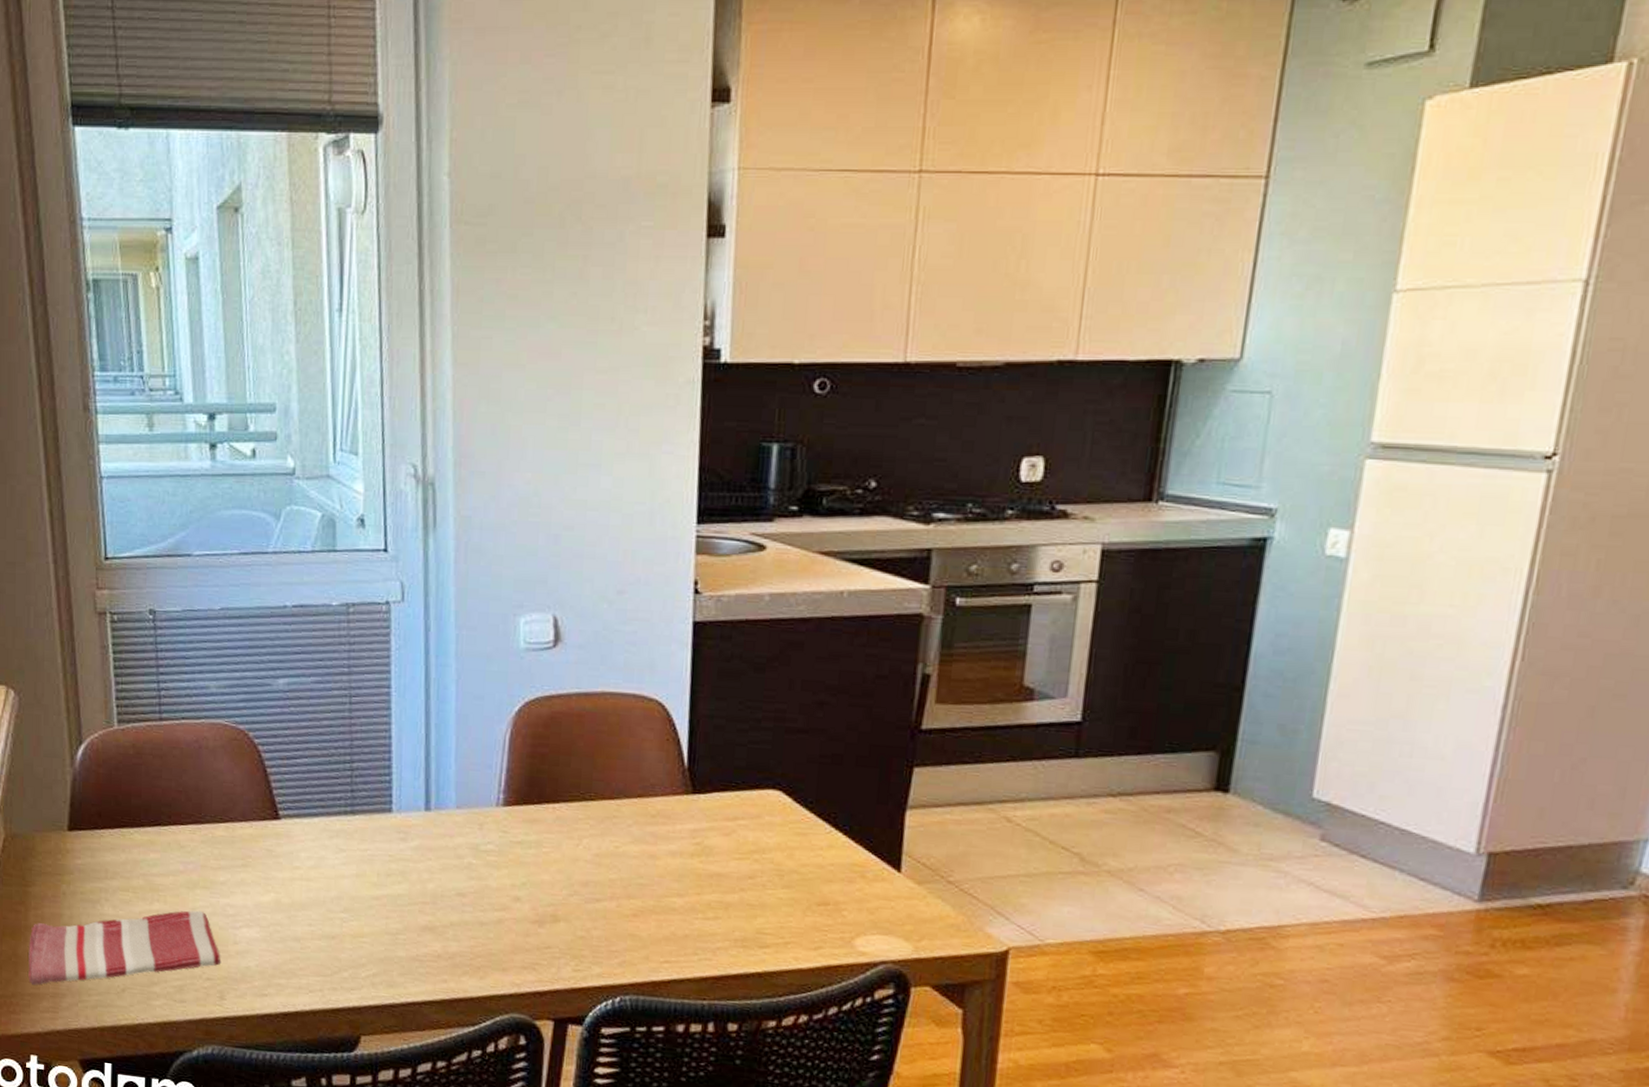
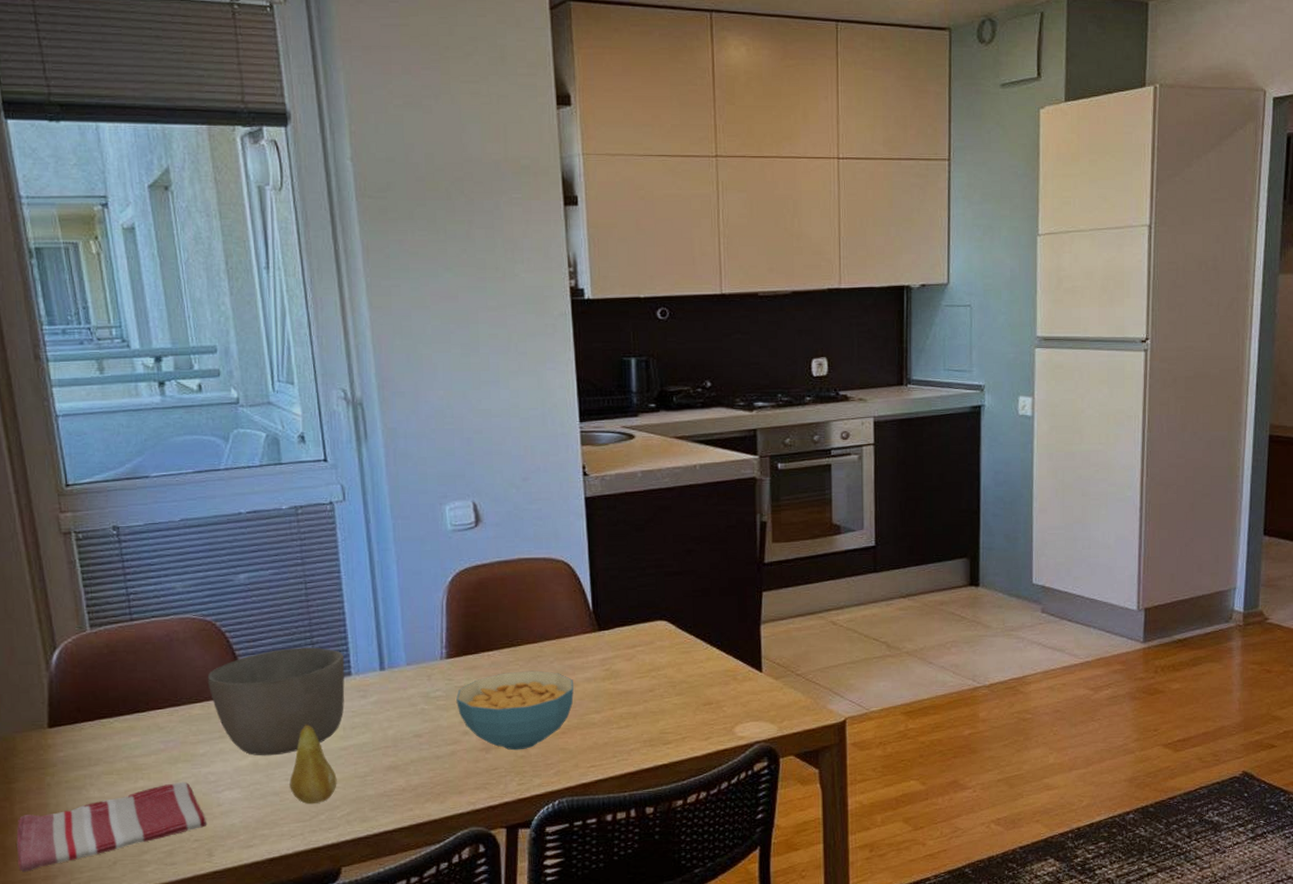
bowl: none [234,771,386,895] -> present [207,647,345,756]
fruit: none [312,862,365,958] -> present [289,723,337,805]
cereal bowl: none [510,831,654,929] -> present [456,670,574,751]

